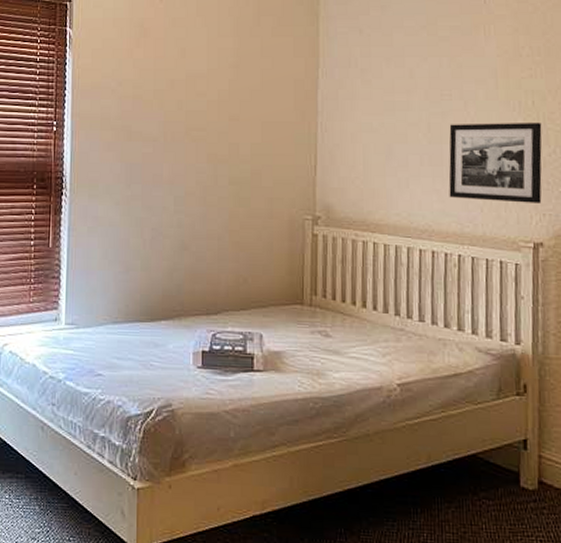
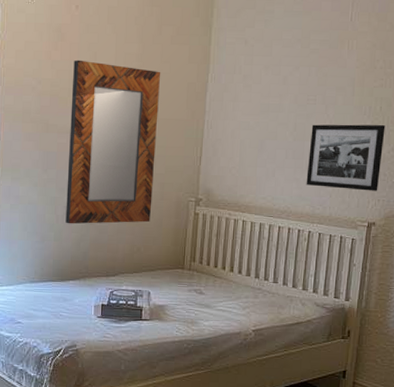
home mirror: none [154,57,262,250] -> present [65,59,161,224]

